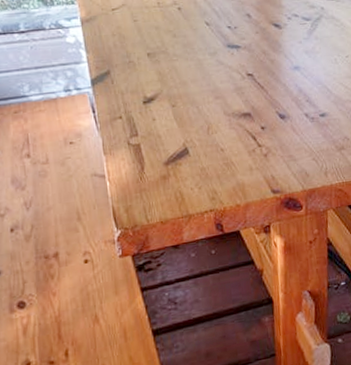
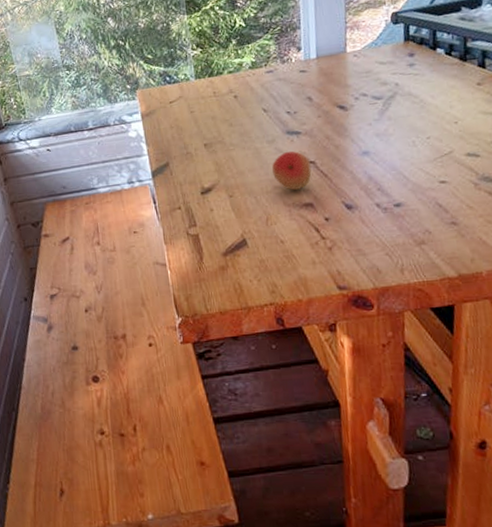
fruit: none [213,63,250,101] -> present [271,150,312,190]

